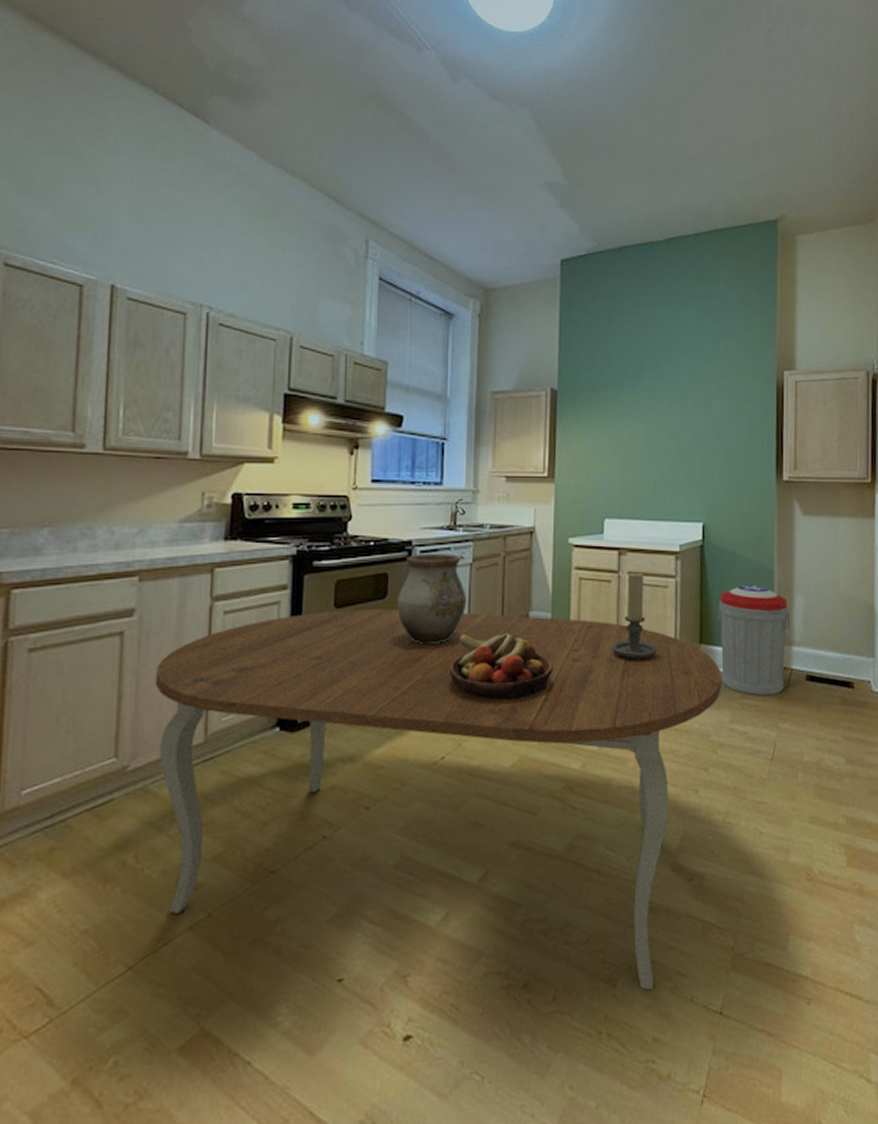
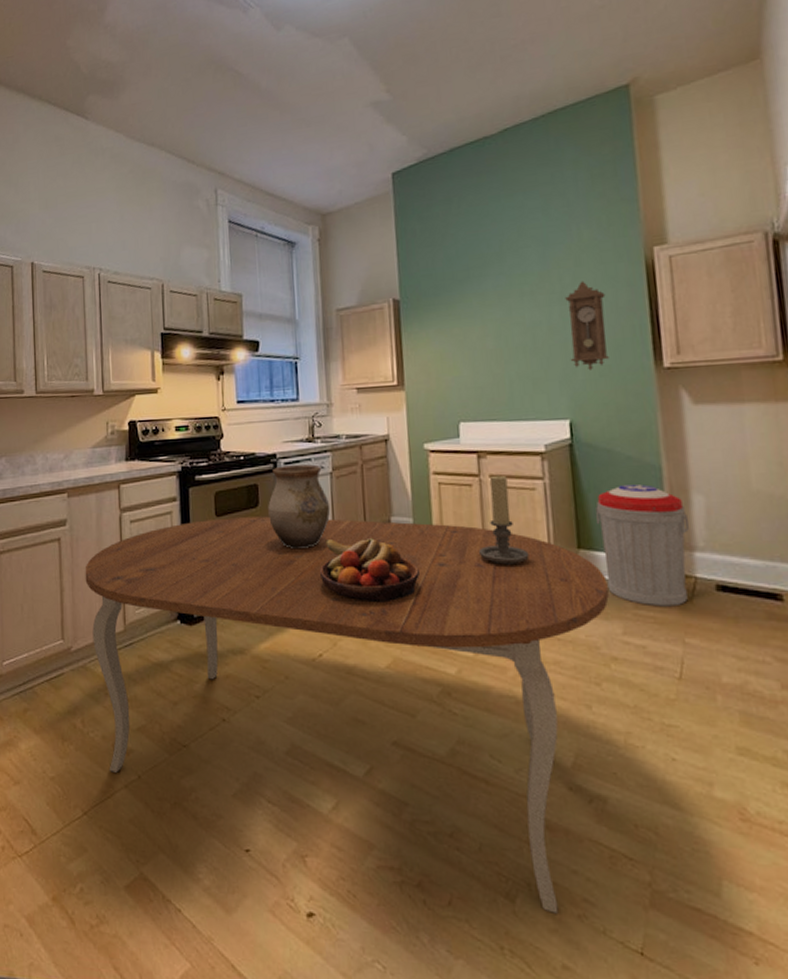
pendulum clock: none [708,394,742,478] -> present [565,281,609,370]

